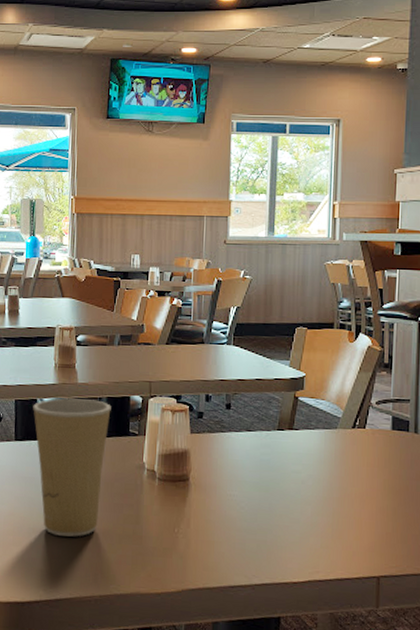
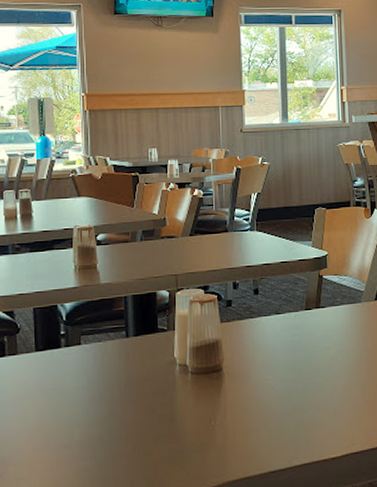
paper cup: present [33,398,111,537] -> none [53,299,138,447]

